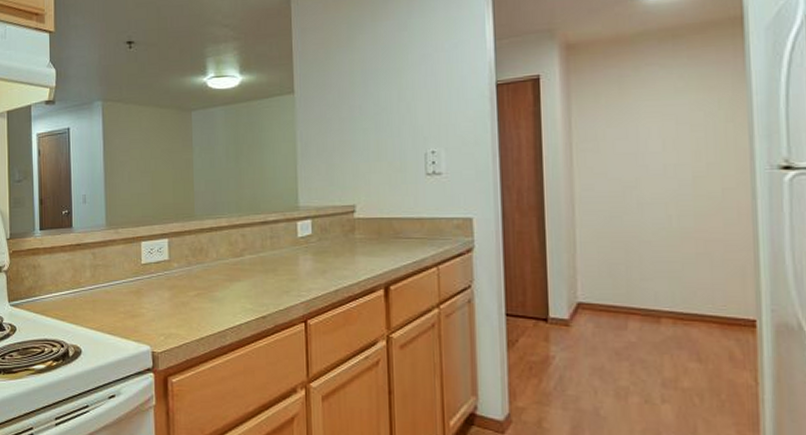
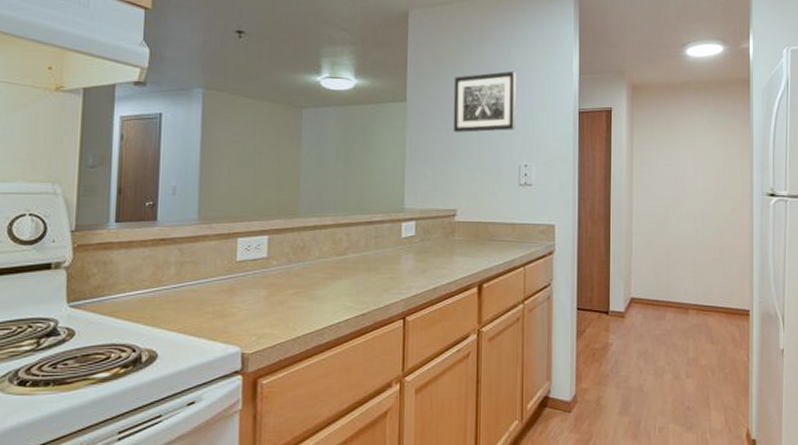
wall art: none [344,46,418,121] -> present [453,71,516,133]

